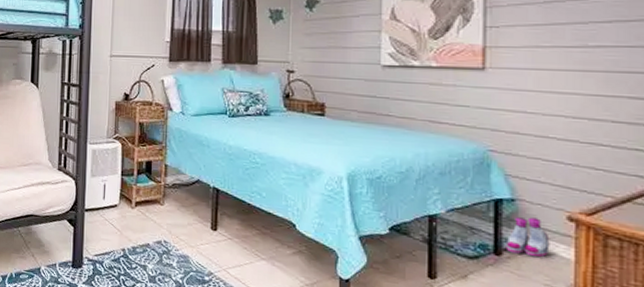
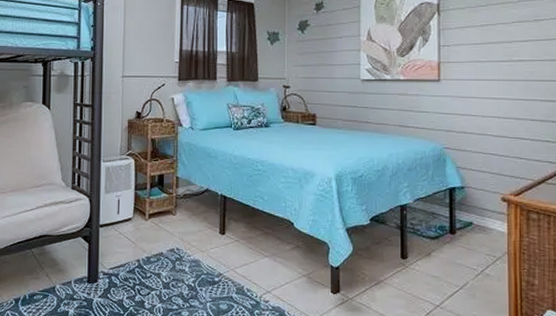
boots: present [505,217,550,258] -> none [458,201,490,233]

